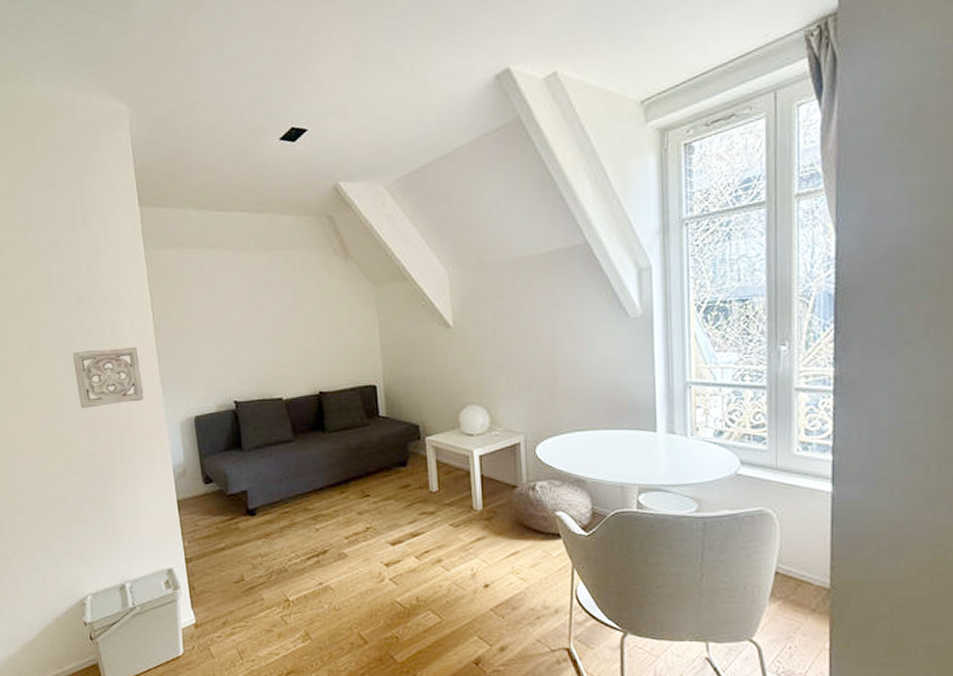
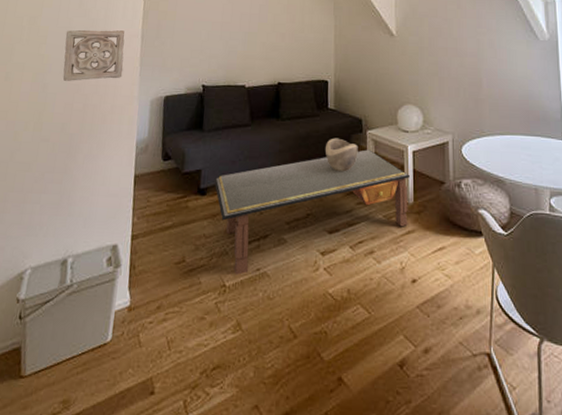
coffee table: none [262,457,478,590] -> present [214,149,410,275]
decorative bowl: none [379,447,417,482] -> present [325,138,358,171]

